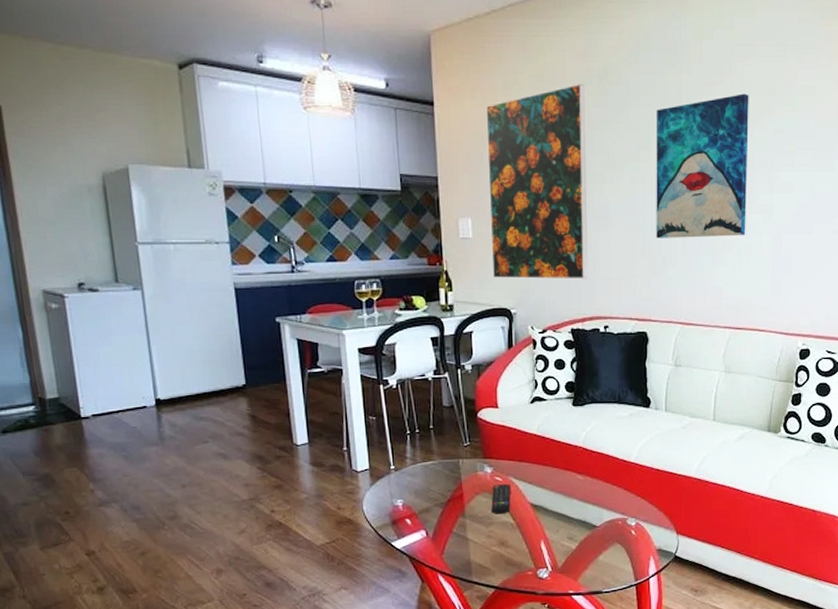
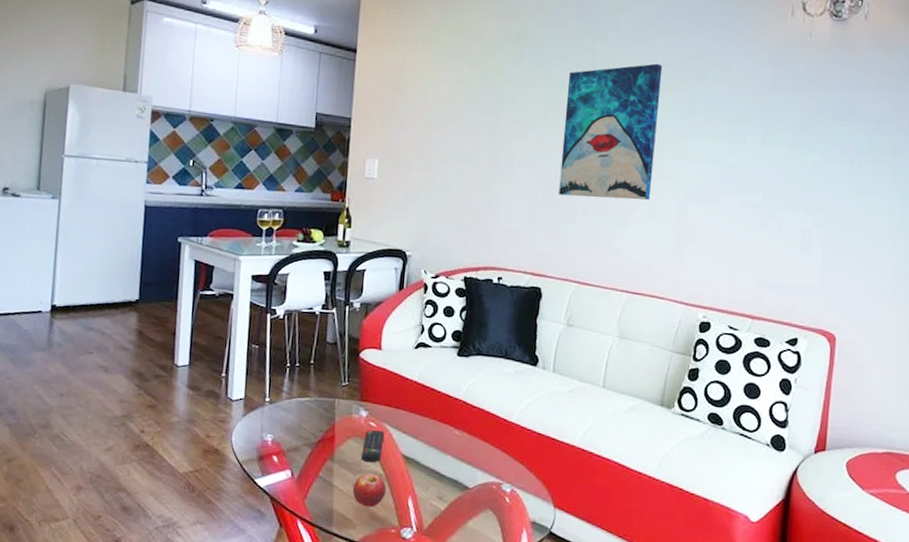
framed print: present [486,84,588,280] -> none [393,43,502,229]
fruit: none [488,524,519,555] -> present [353,473,387,507]

